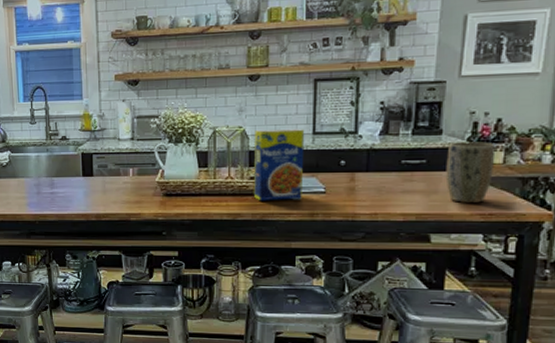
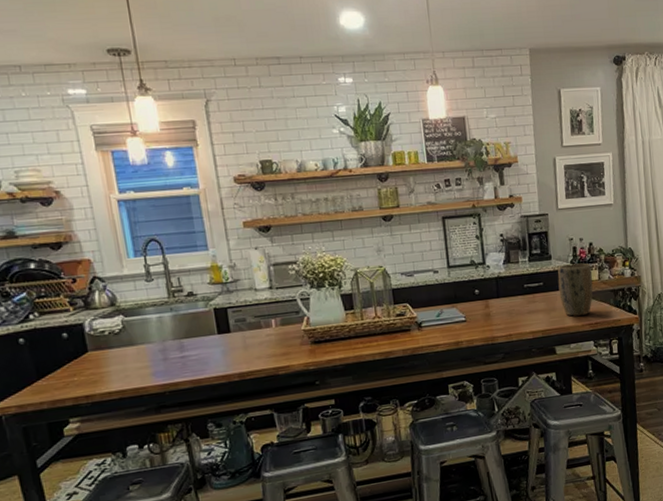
legume: present [253,128,305,201] -> none [395,263,447,337]

